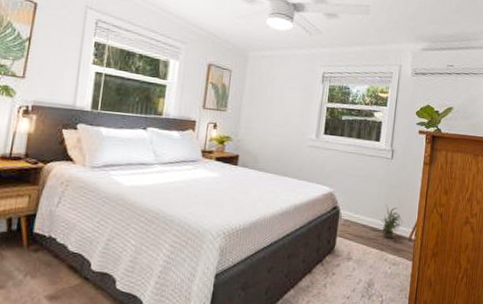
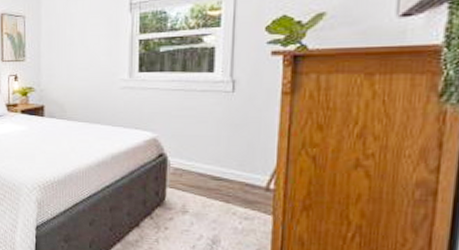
potted plant: present [381,205,402,239] -> none [223,148,254,188]

